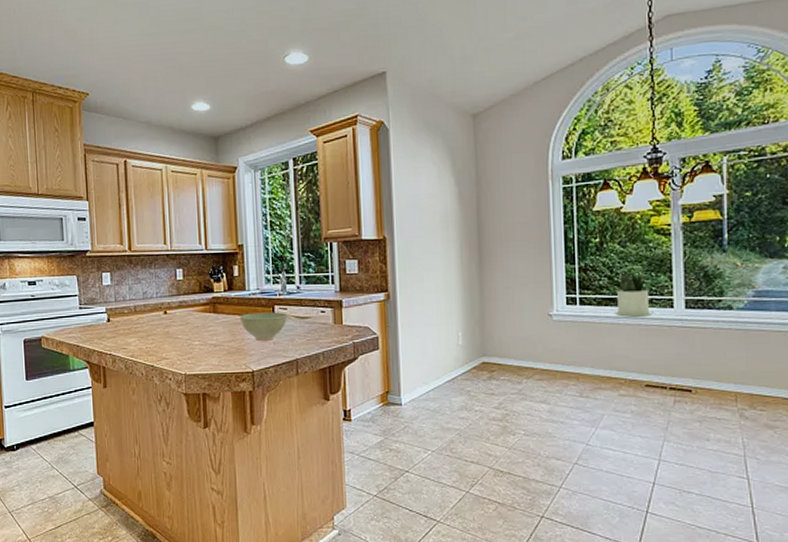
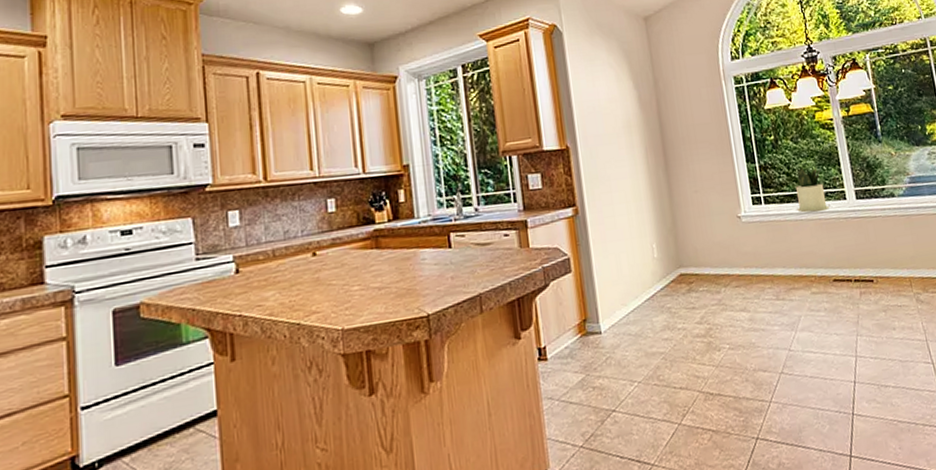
bowl: present [239,312,288,342] -> none [408,240,466,279]

